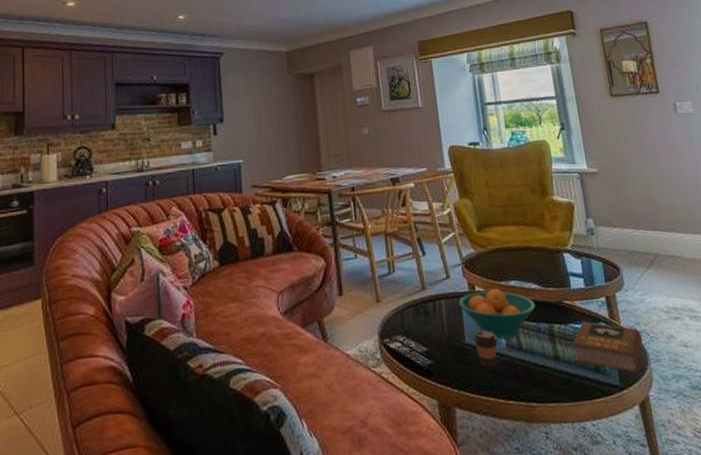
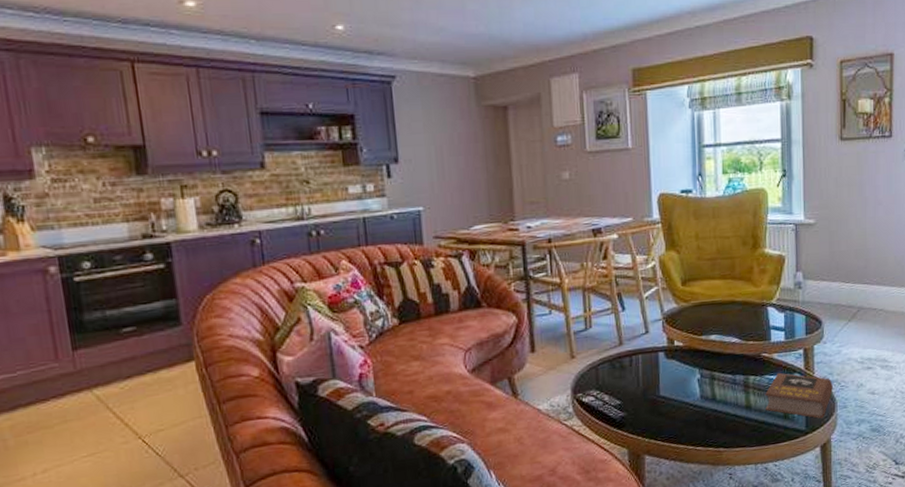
fruit bowl: present [458,288,536,340] -> none [656,342,734,392]
coffee cup: present [473,330,498,369] -> none [668,383,692,419]

